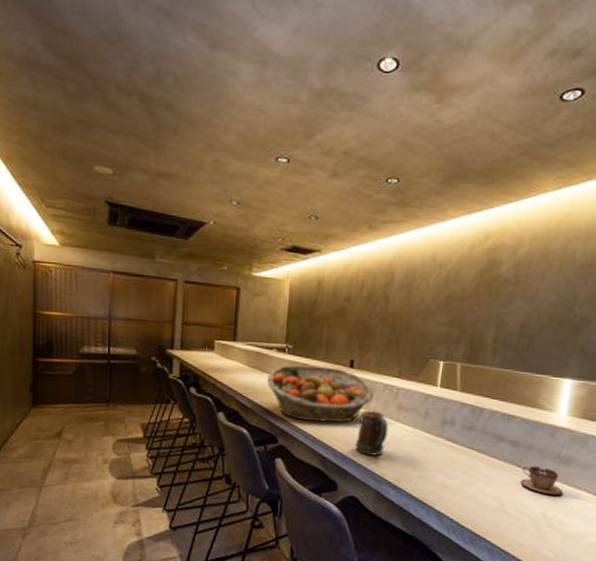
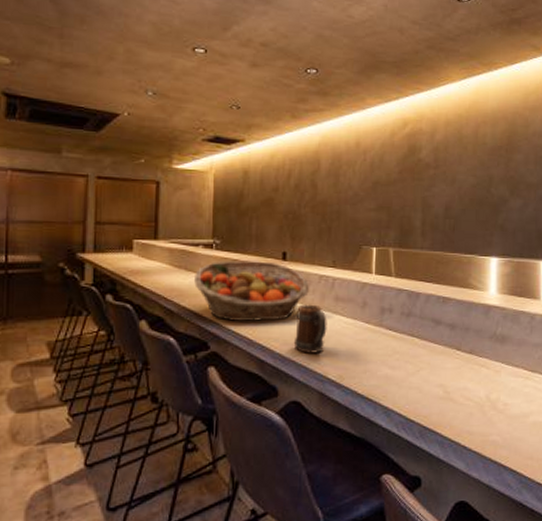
teacup: present [520,466,563,496] -> none [462,348,503,376]

